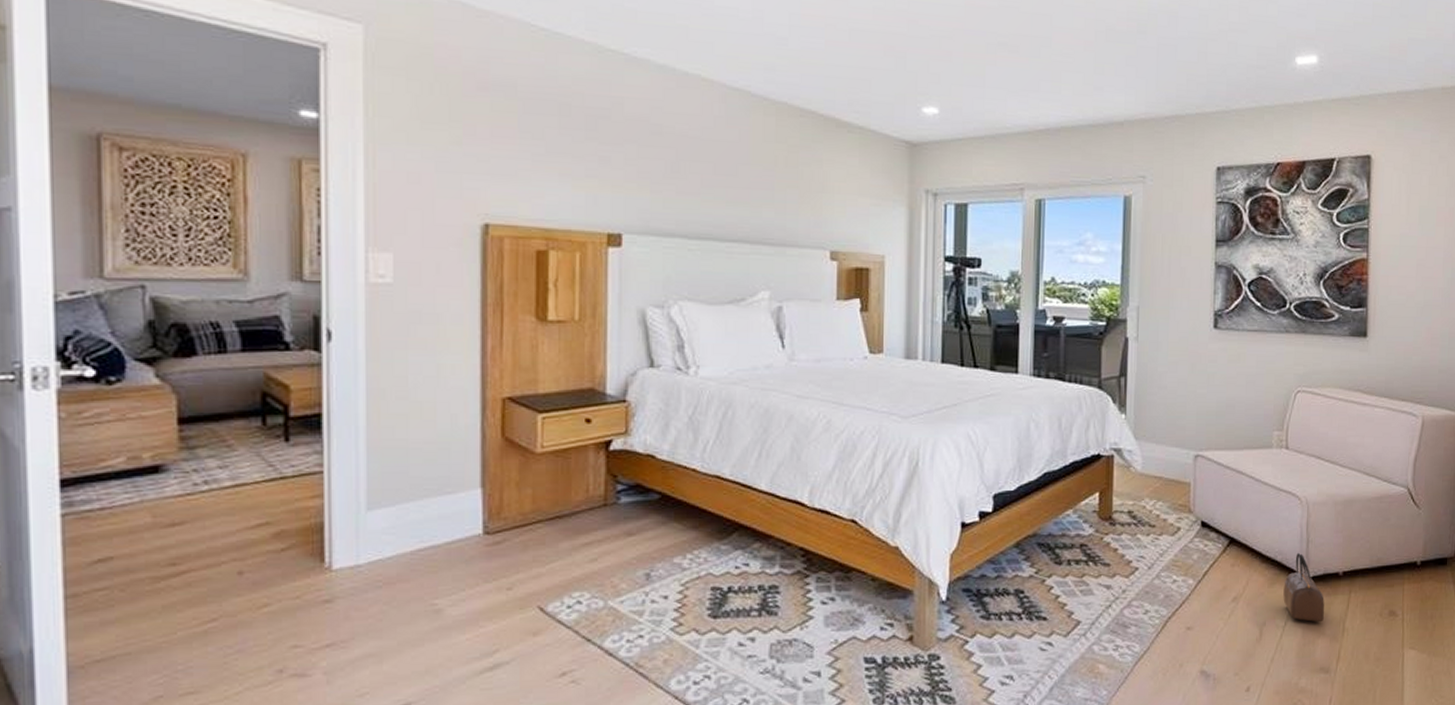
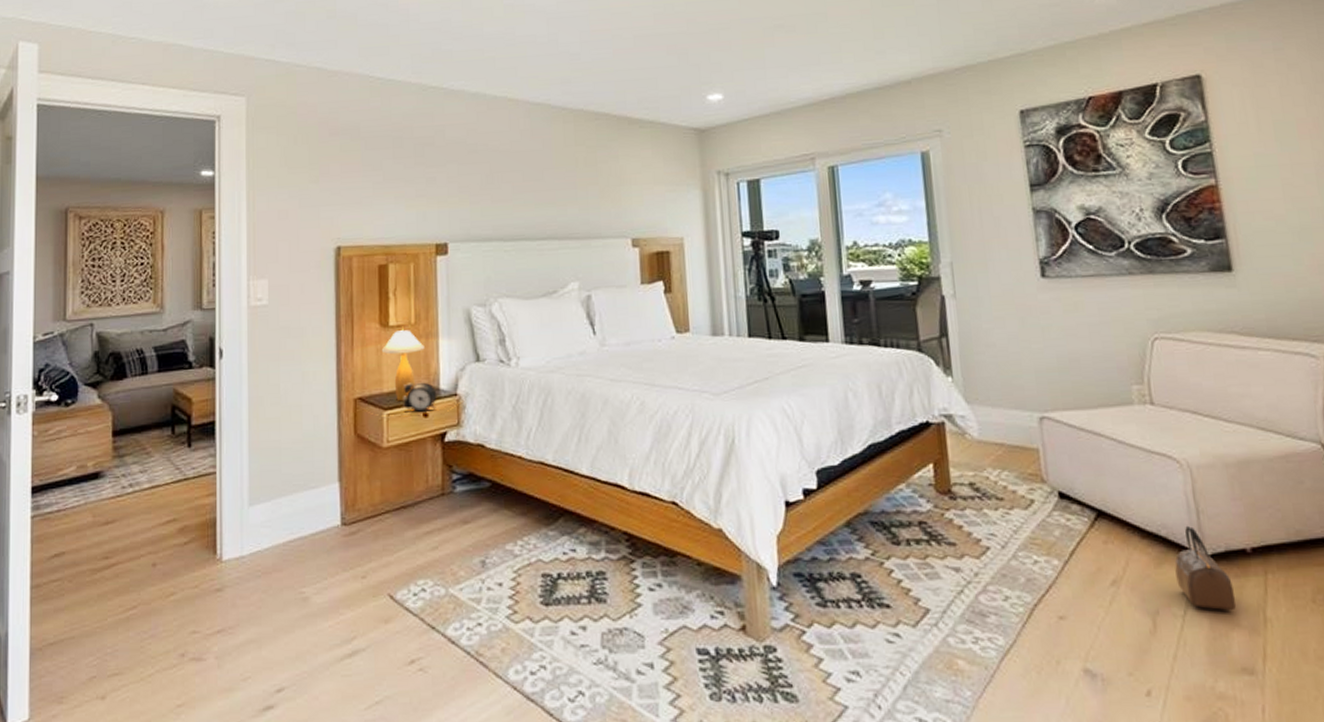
table lamp: none [537,322,590,405] -> present [381,326,425,402]
alarm clock: none [562,385,603,417] -> present [403,382,437,412]

